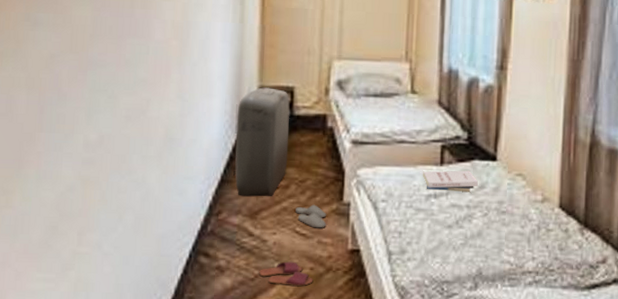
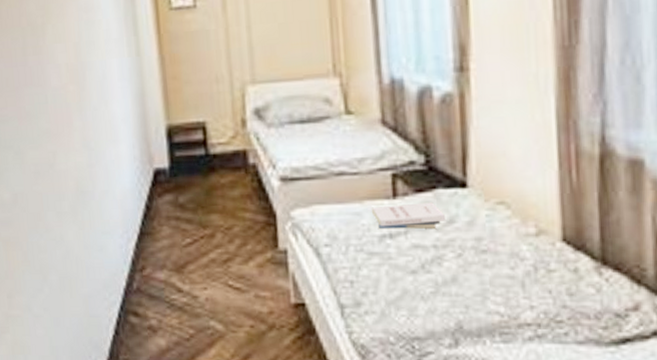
suitcase: present [235,87,290,197] -> none [147,125,210,249]
slippers: present [259,261,314,286] -> none [194,319,256,346]
slippers: present [295,204,327,228] -> none [225,254,263,281]

